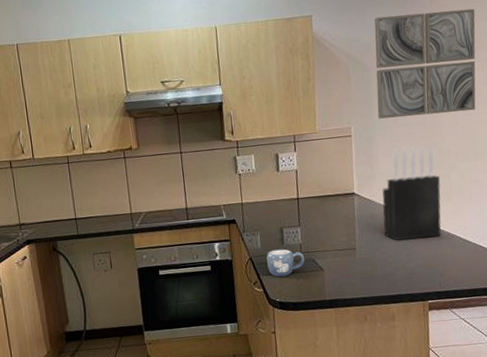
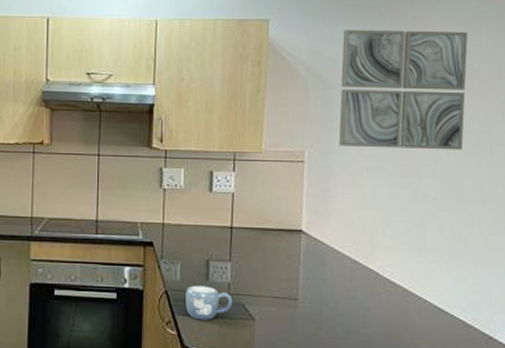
knife block: present [382,145,441,241] -> none [335,184,413,300]

